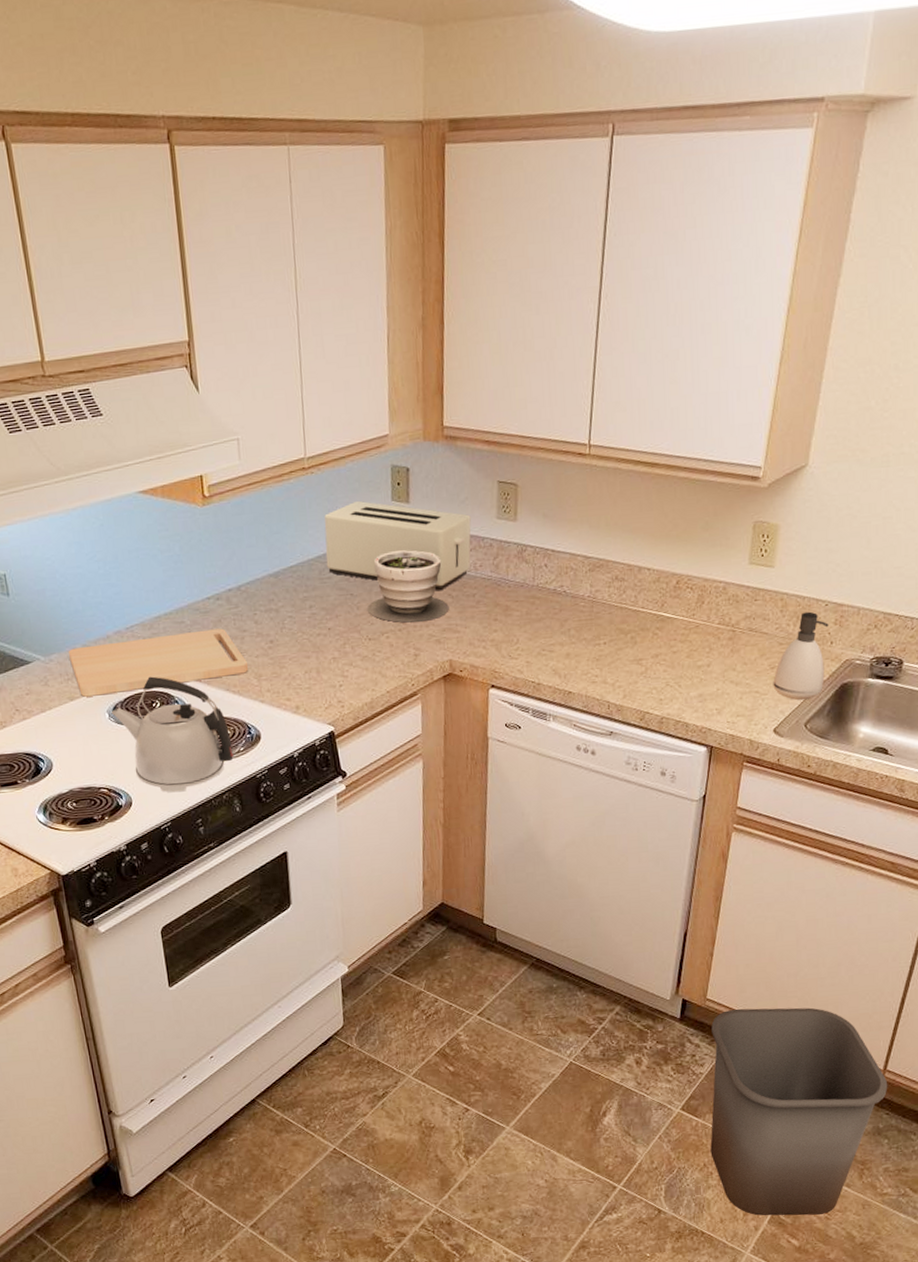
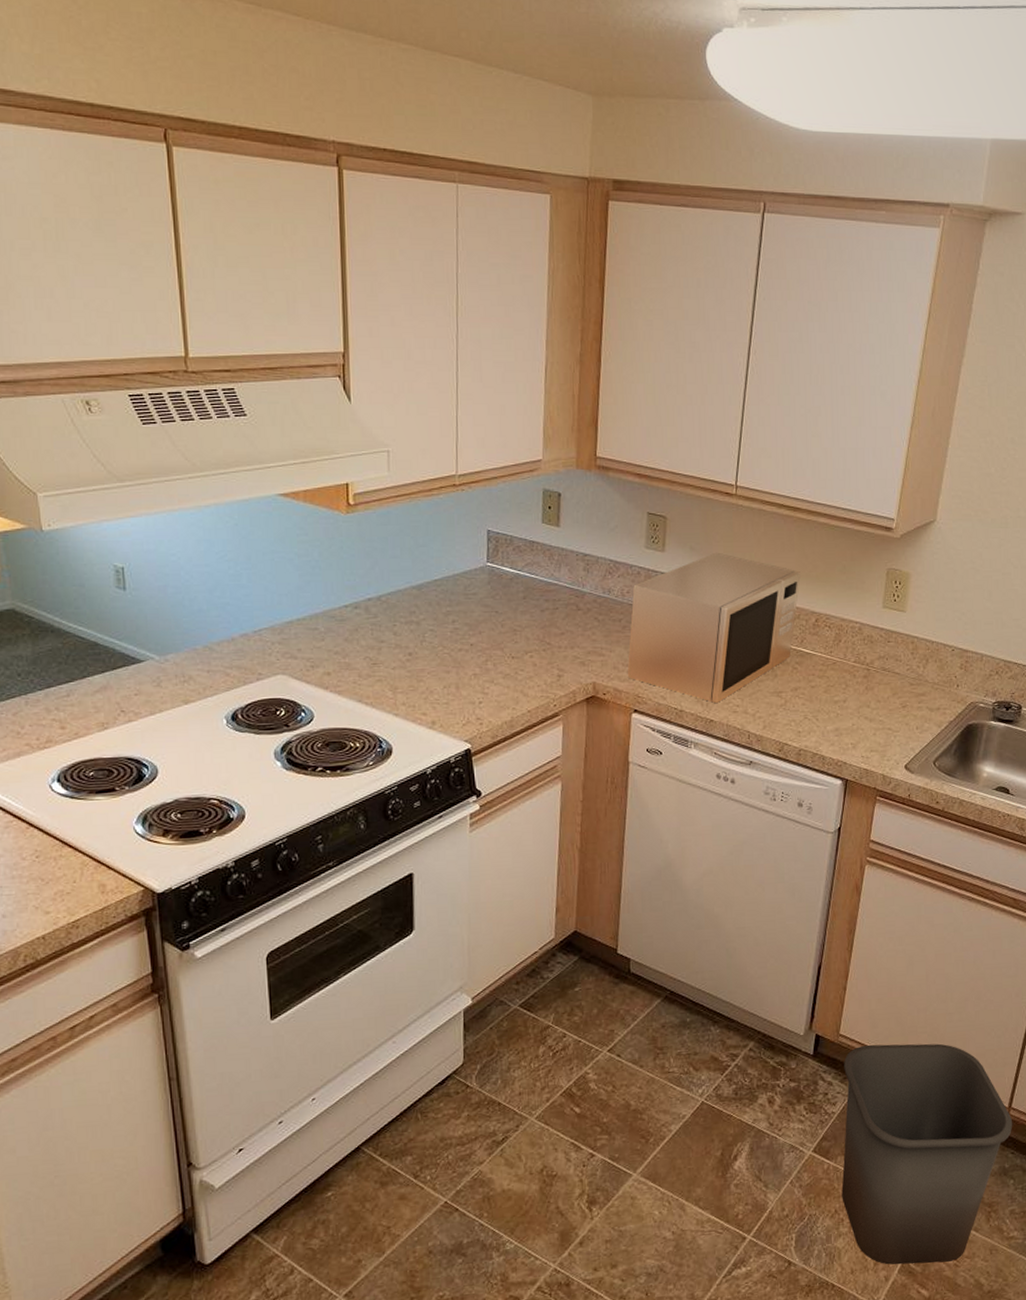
cutting board: present [68,628,249,697] -> none [186,638,384,701]
kettle: present [111,676,235,793] -> none [229,683,363,807]
toaster: present [324,500,471,590] -> none [472,520,620,613]
planter: present [368,550,449,623] -> none [512,572,595,643]
microwave: none [483,517,660,674] -> present [627,552,801,703]
soap dispenser: present [773,611,829,701] -> none [904,655,955,739]

